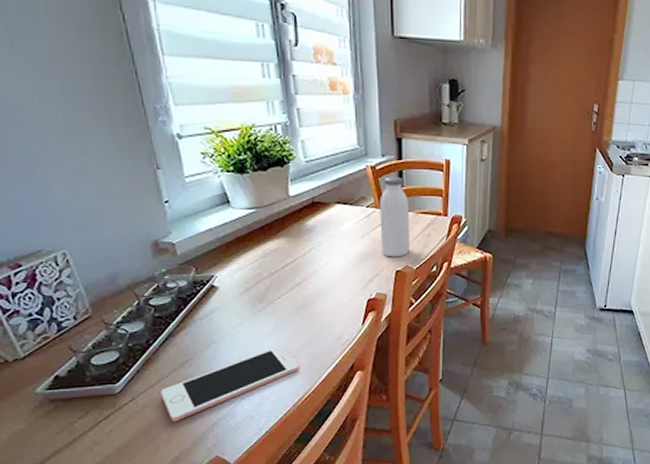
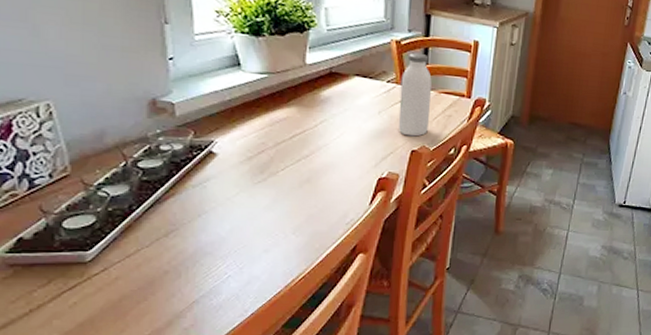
cell phone: present [160,346,299,422] -> none [138,221,296,297]

